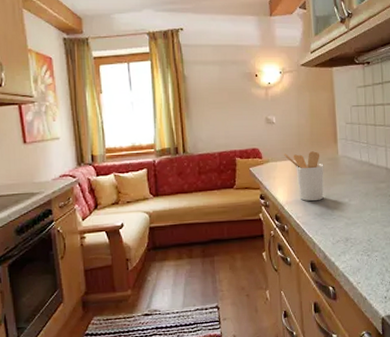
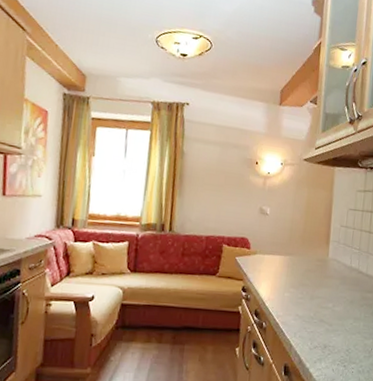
utensil holder: present [284,151,324,202] -> none [273,247,312,302]

